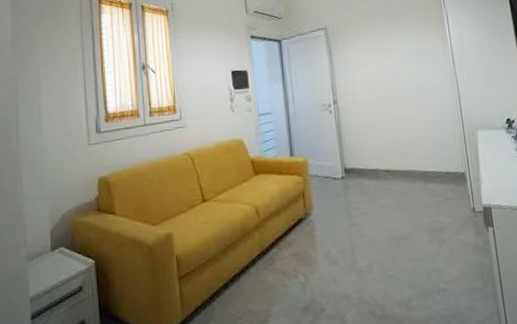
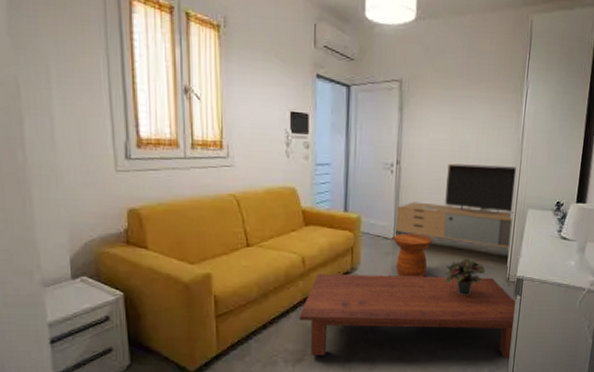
coffee table: none [259,209,500,316] -> present [299,274,517,358]
media console: none [340,90,467,175] -> present [396,163,517,249]
side table: none [342,170,384,218] -> present [393,233,433,277]
potted plant: none [403,190,445,234] -> present [445,258,485,296]

